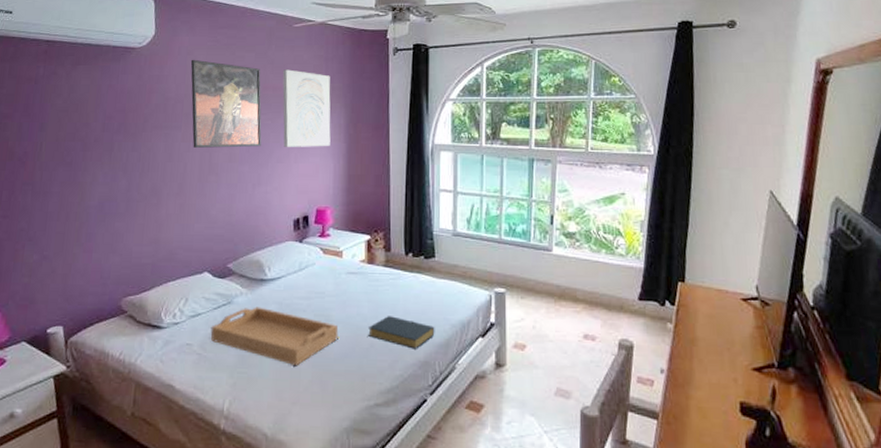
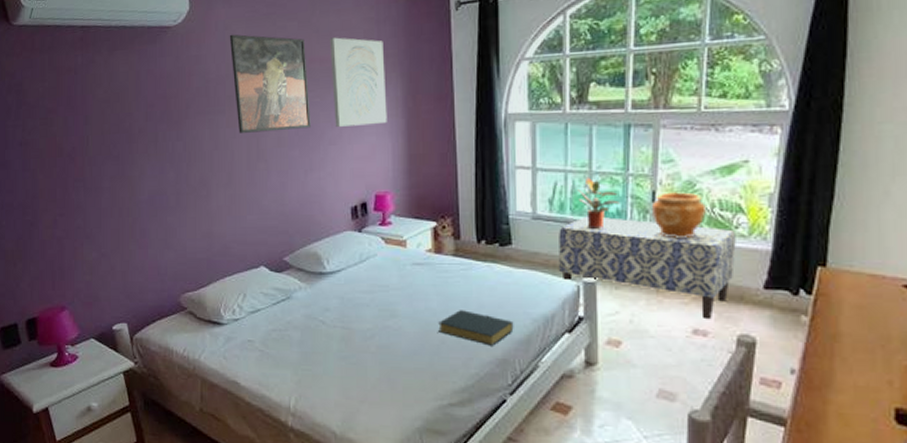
serving tray: present [210,307,339,366] -> none [271,302,406,364]
bench: none [474,234,617,326] -> present [558,216,736,320]
potted plant: none [491,201,525,246] -> present [578,177,620,229]
ceramic pot: none [550,217,593,255] -> present [651,192,706,238]

